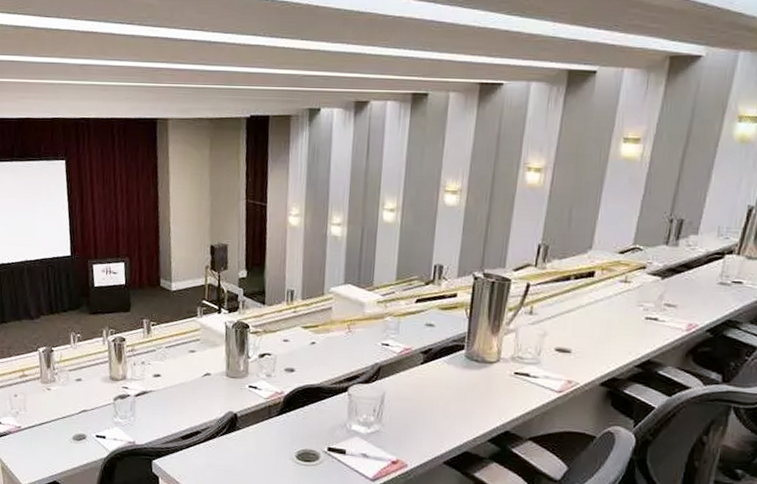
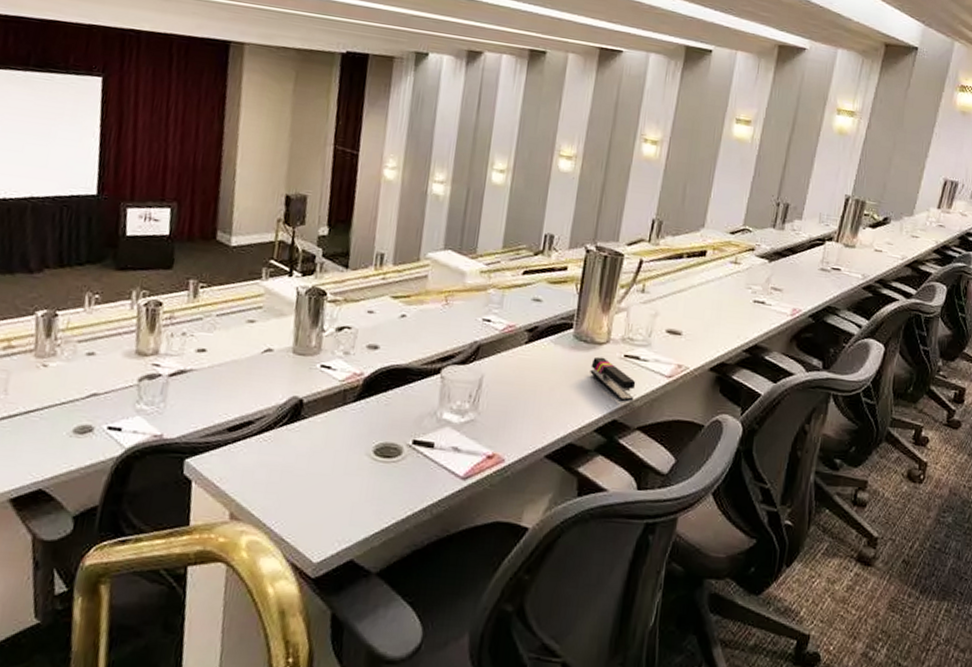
stapler: none [482,374,527,415] -> present [590,356,636,402]

